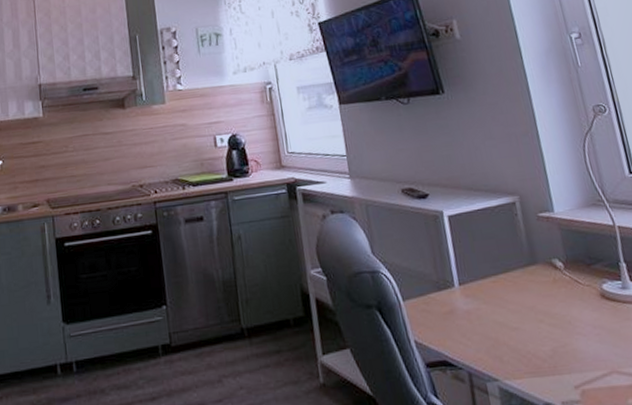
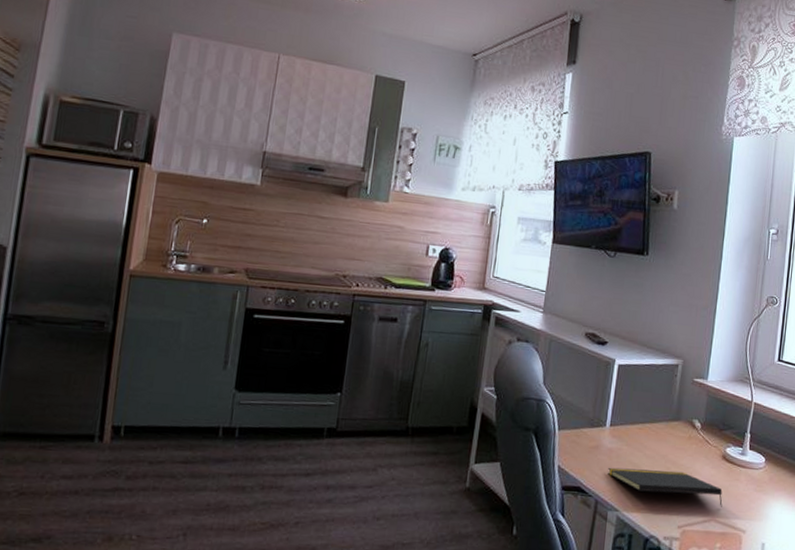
notepad: none [470,321,620,355] -> present [607,467,723,507]

